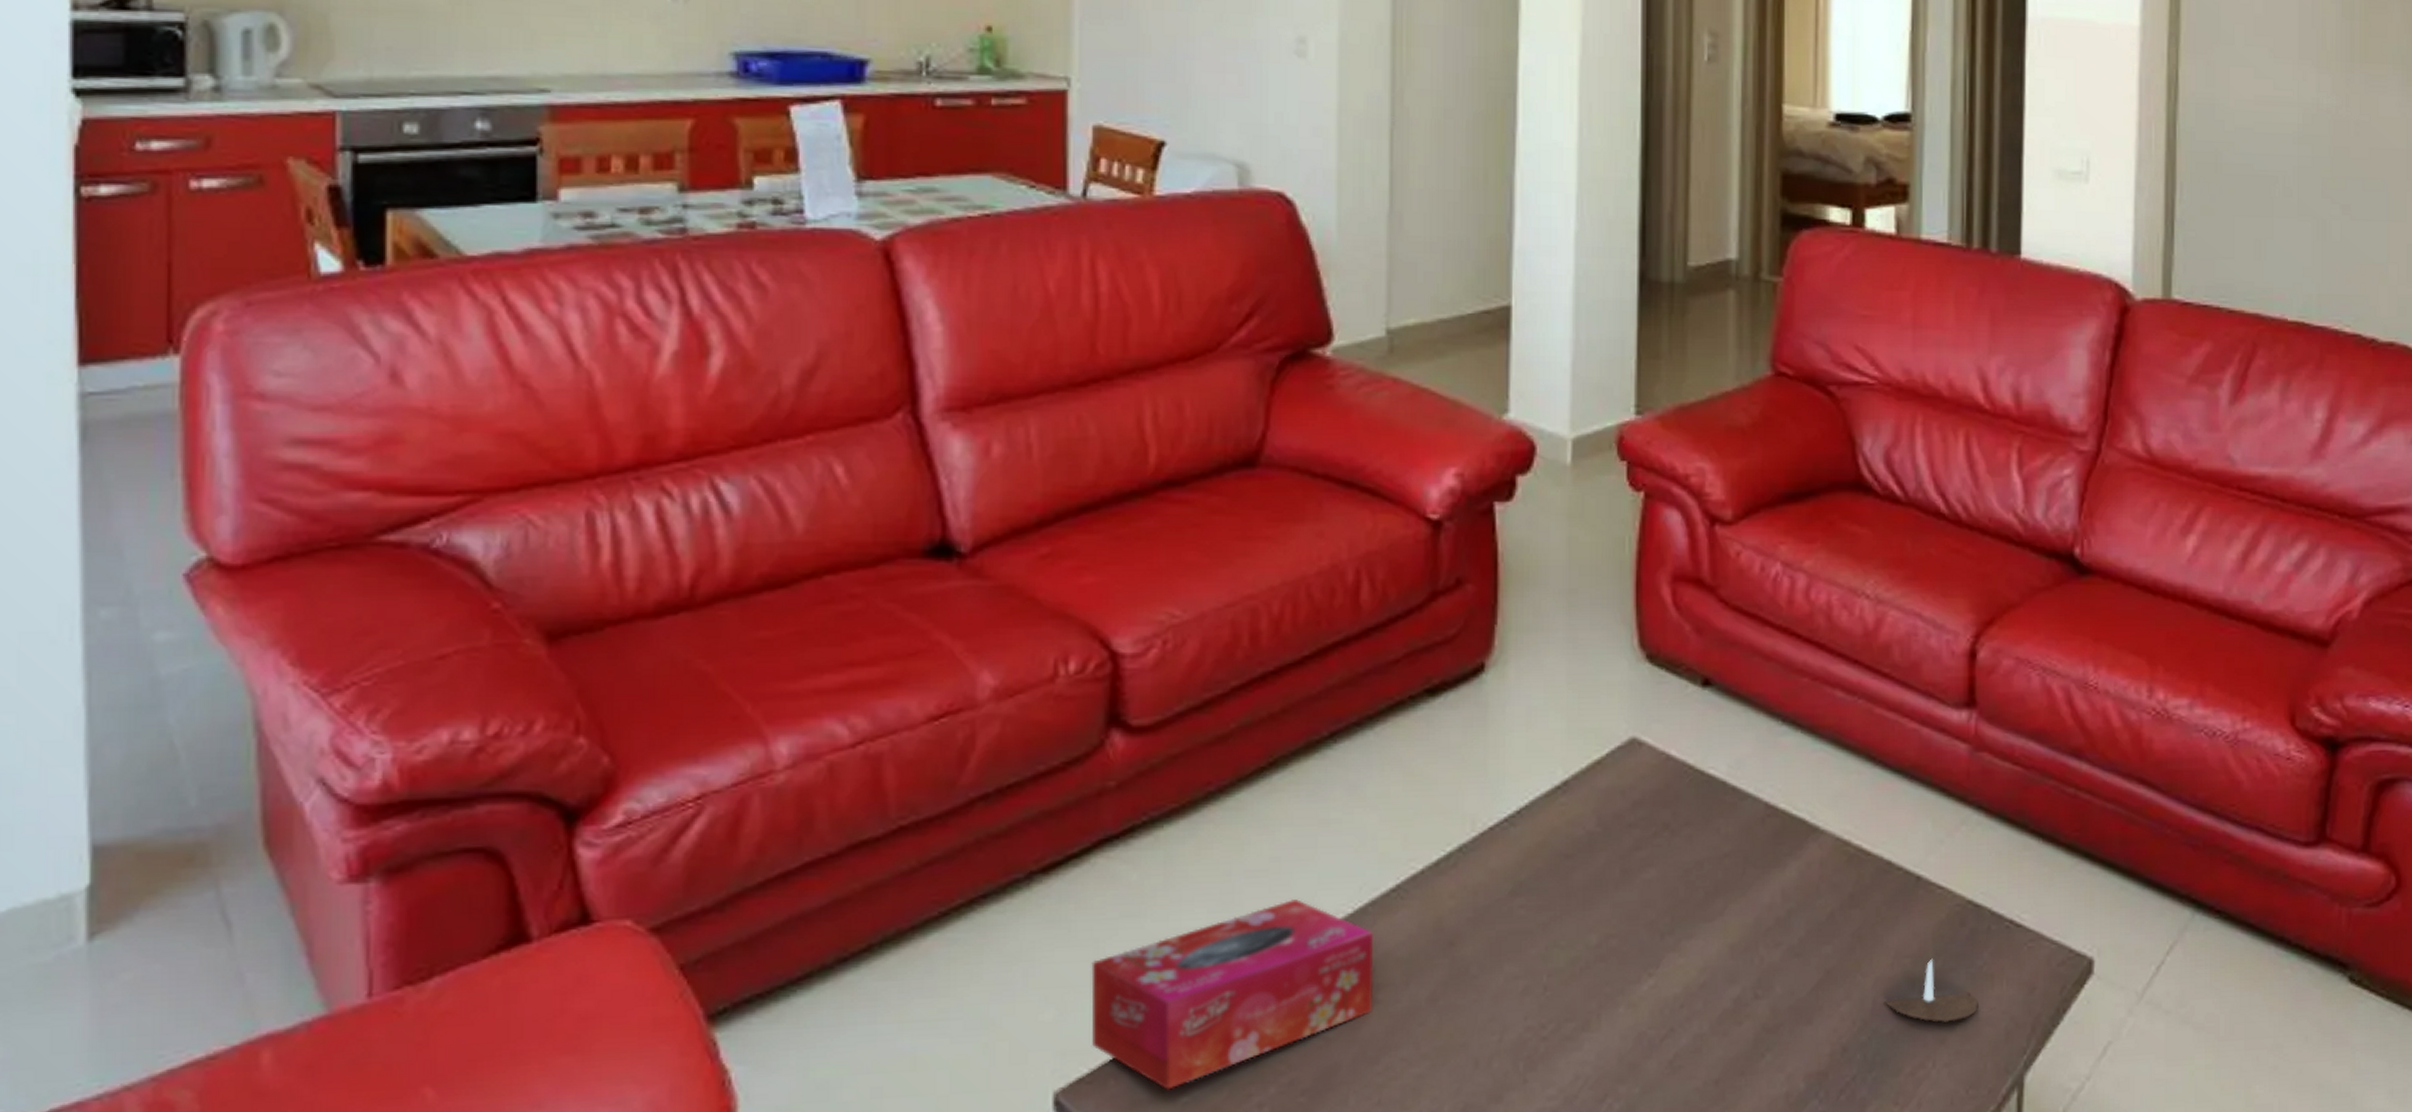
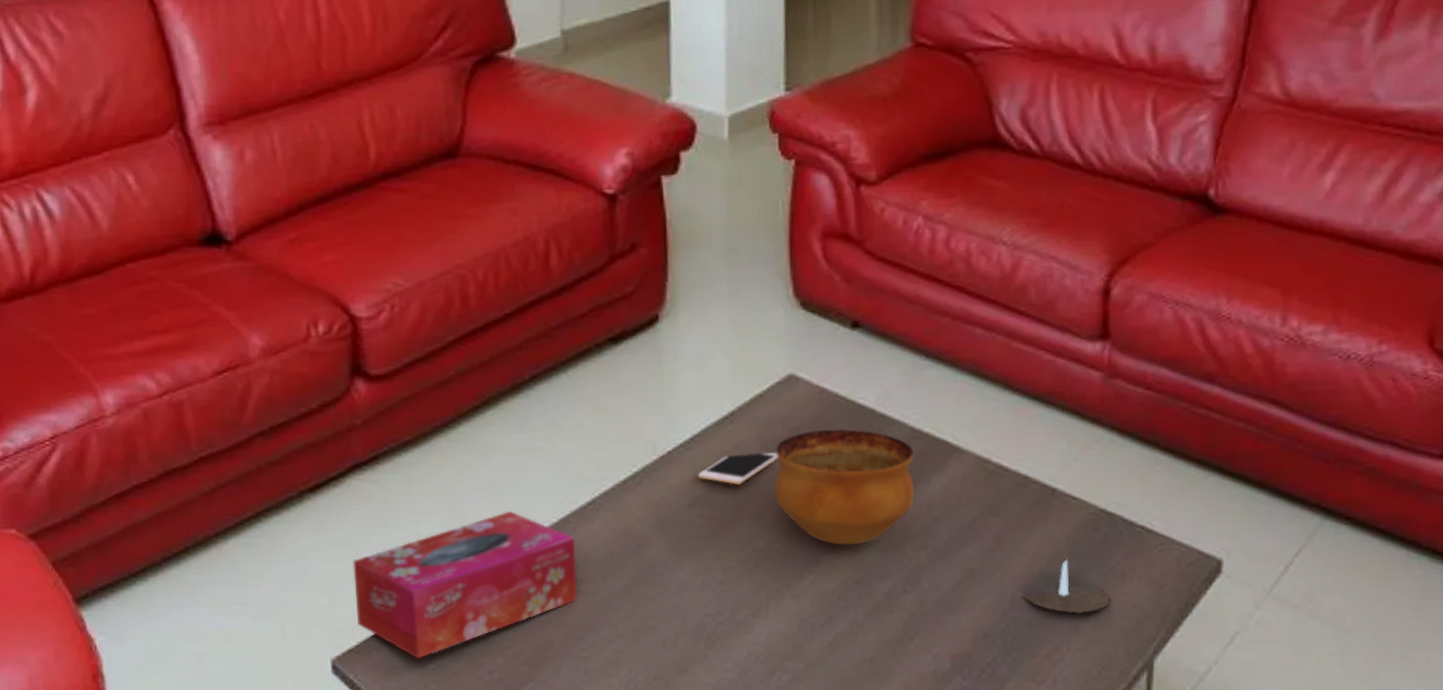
cell phone: none [1524,829,1617,870] -> present [698,451,779,486]
bowl: none [1611,803,1769,943] -> present [774,428,915,546]

